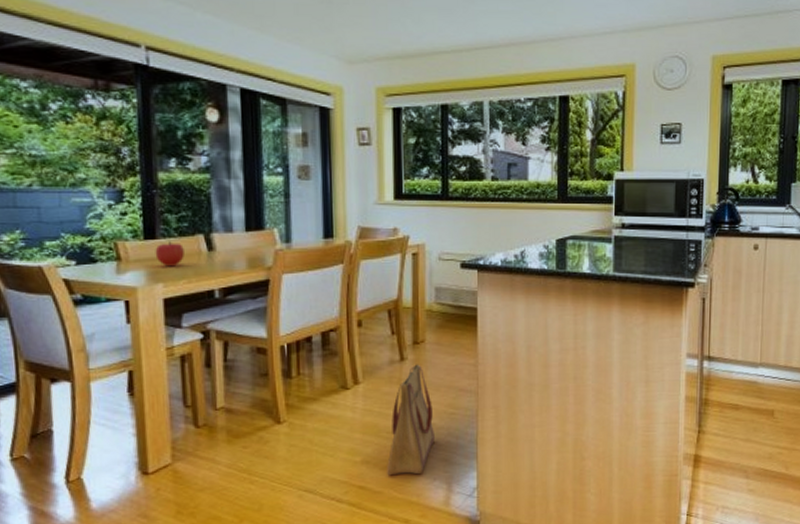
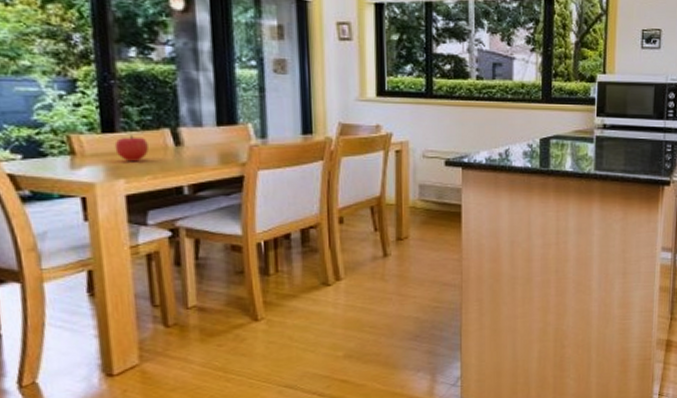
shopping bag: present [387,364,436,476] -> none [370,260,420,369]

